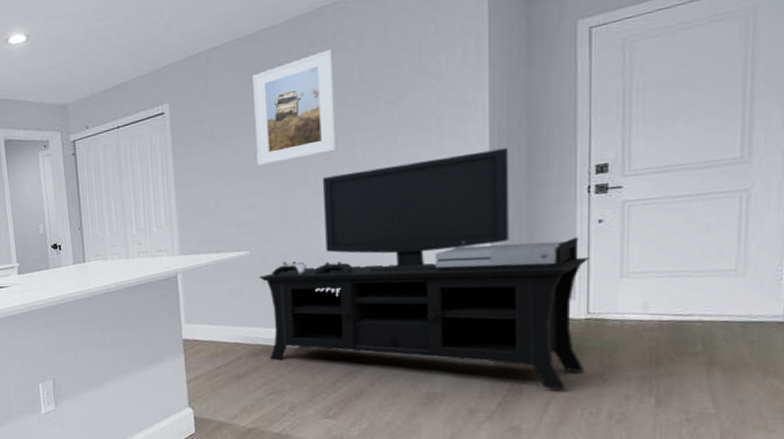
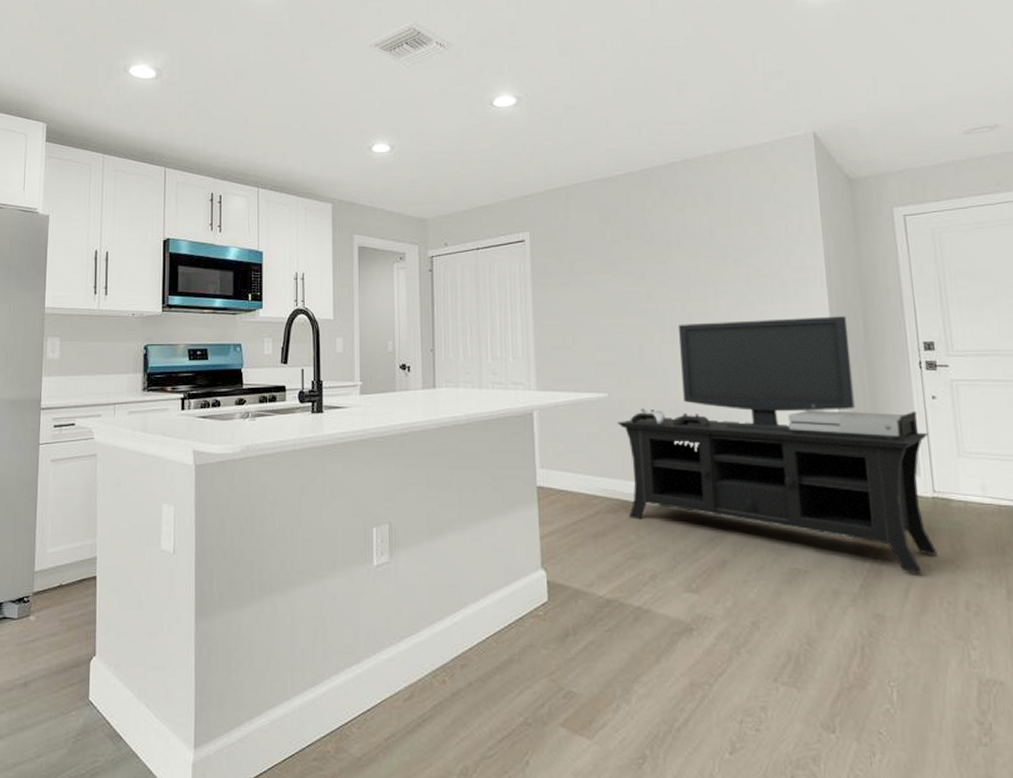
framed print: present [253,49,337,166] -> none [611,202,691,305]

